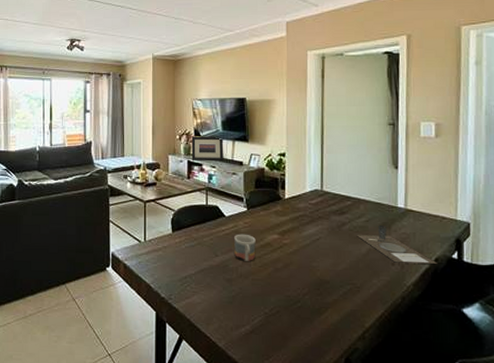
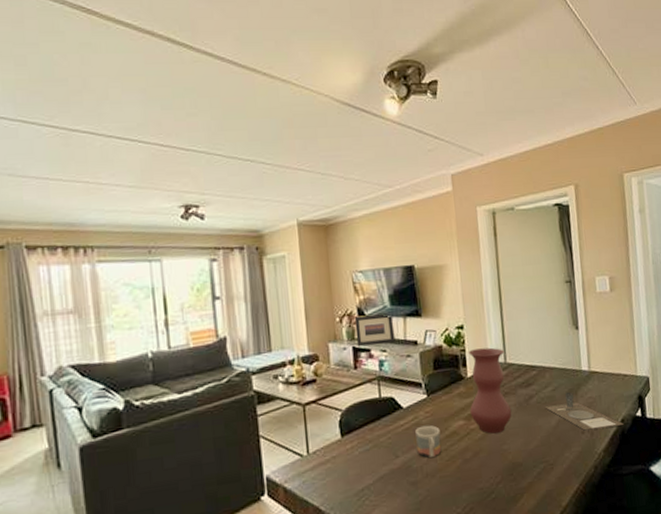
vase: none [285,175,324,251] -> present [468,347,512,434]

